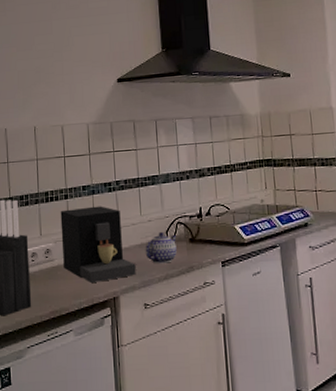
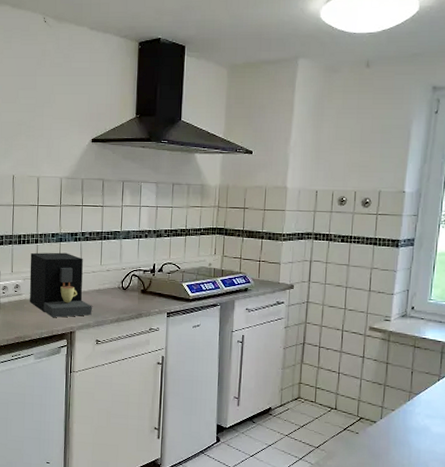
teapot: present [145,232,177,264] -> none [101,282,131,309]

